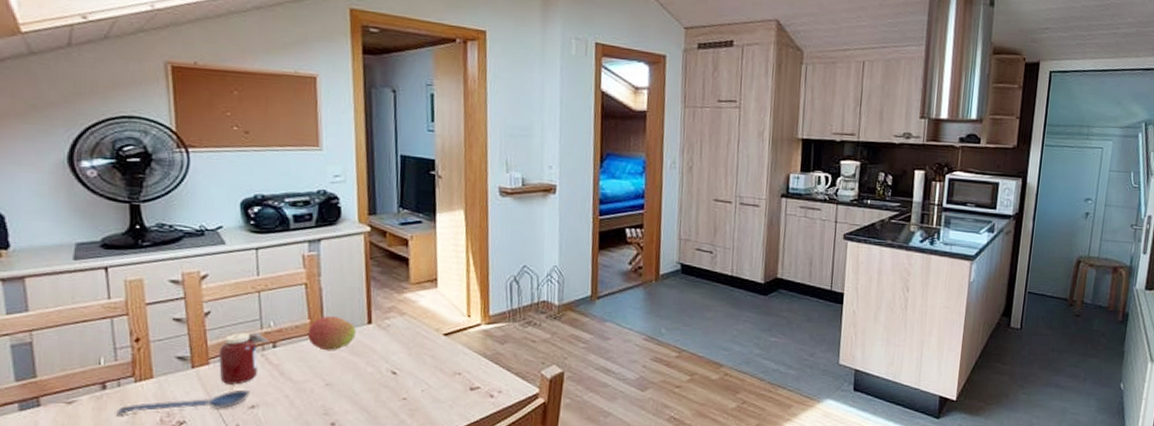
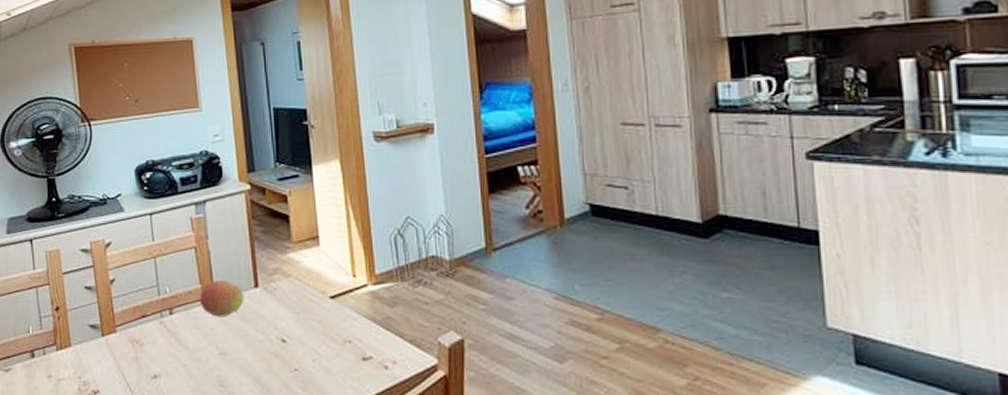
spoon: present [115,389,250,415] -> none [42,358,152,384]
jar: present [218,332,270,385] -> none [123,299,167,353]

